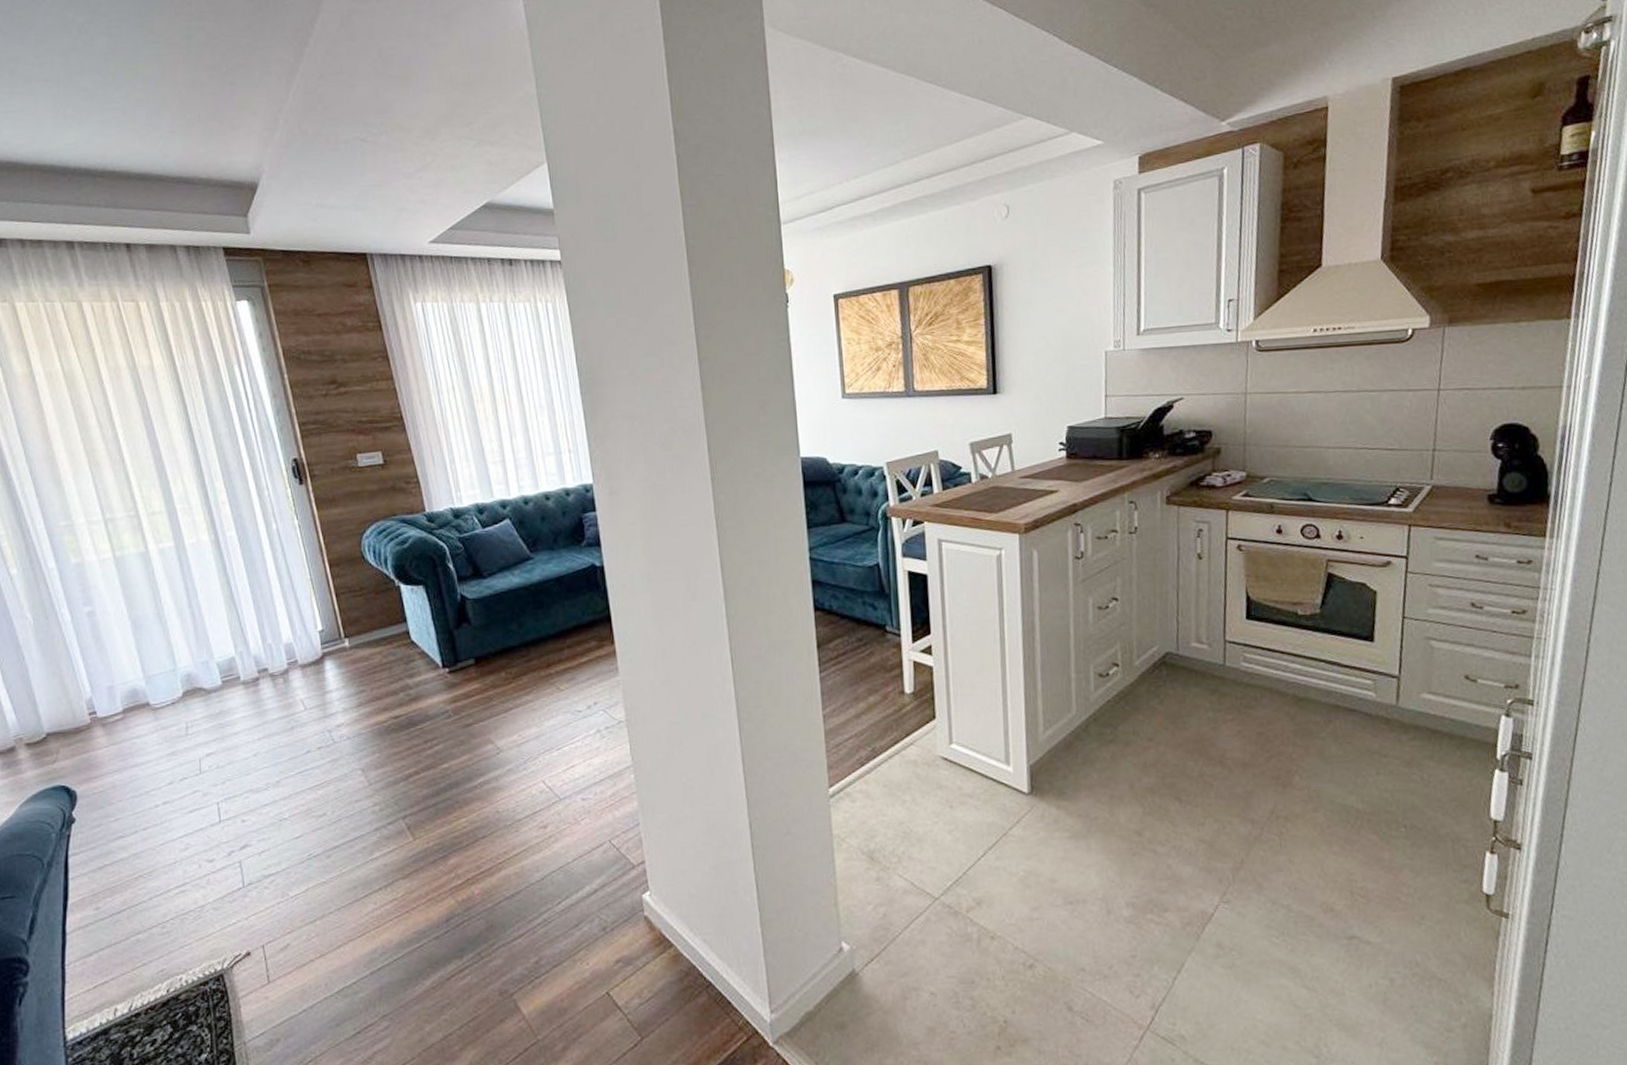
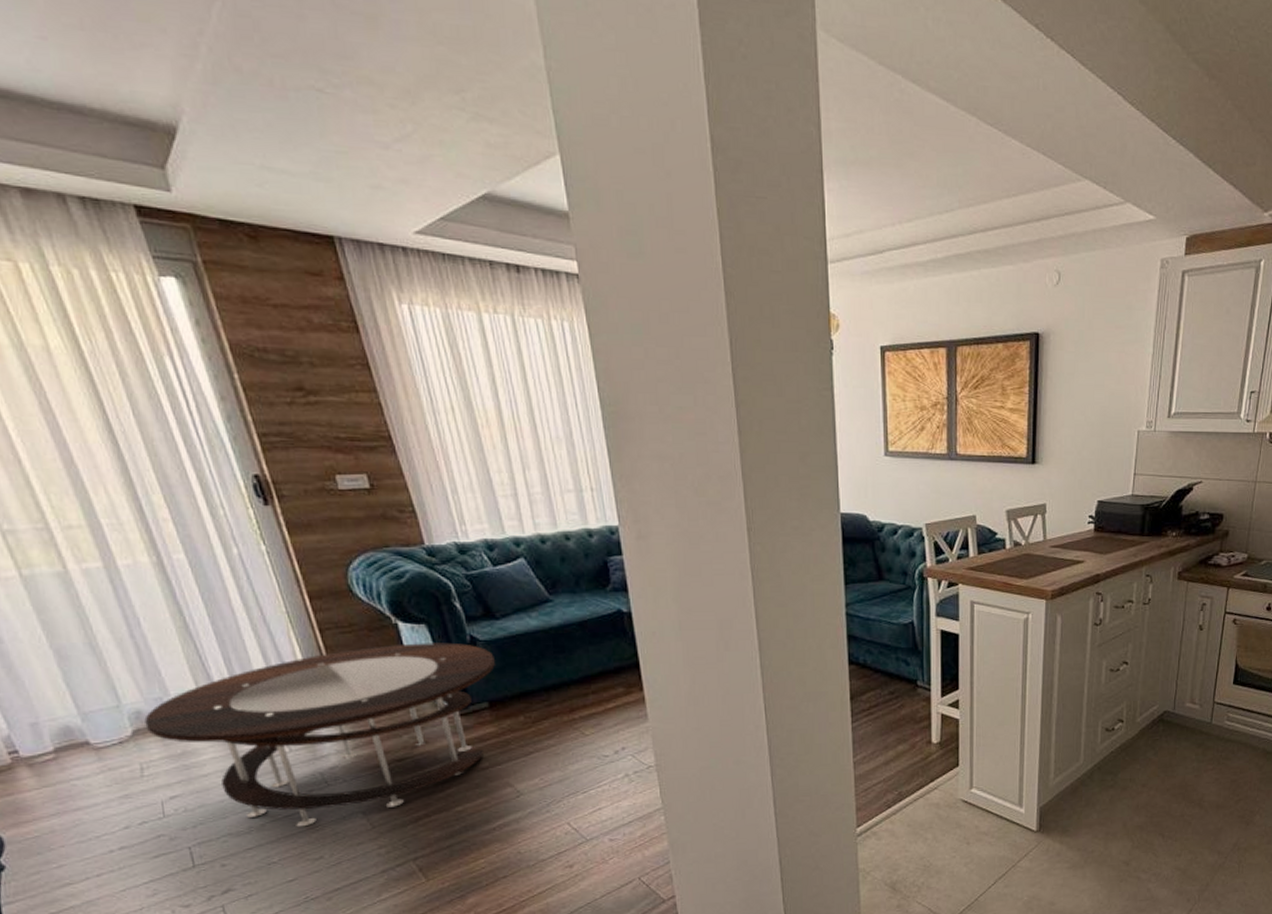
coffee table: none [193,602,481,784] -> present [144,642,495,827]

